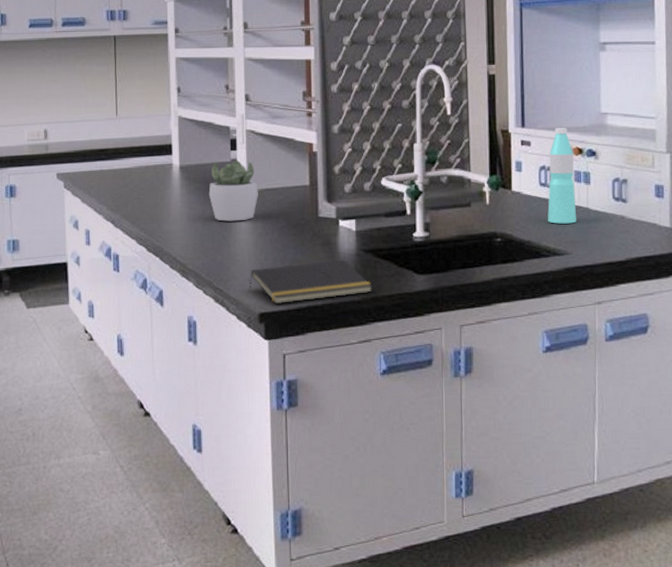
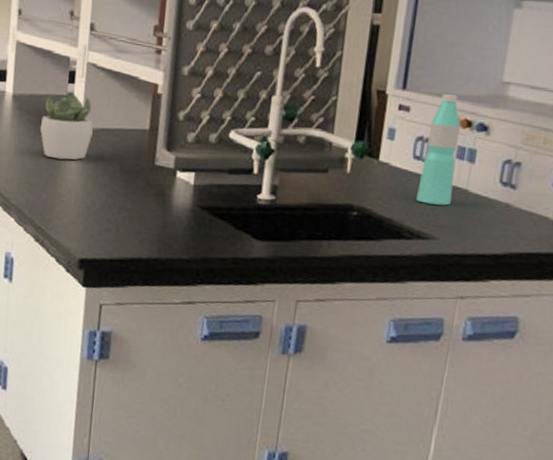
notepad: present [248,259,373,305] -> none [71,211,205,253]

